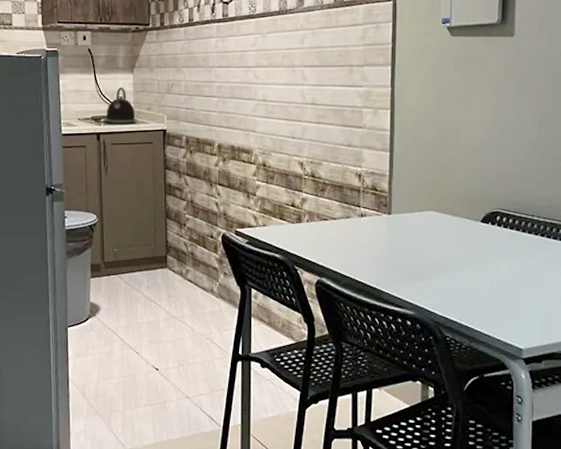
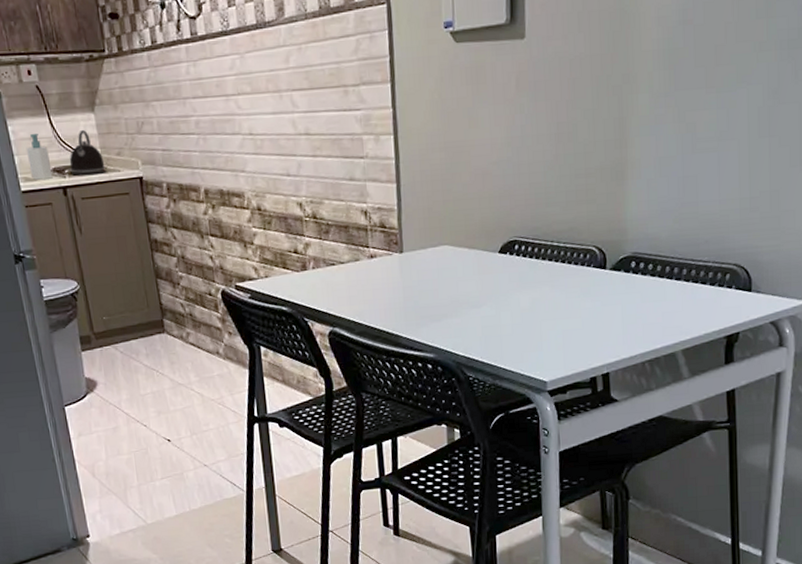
soap bottle: none [71,88,90,126] -> present [26,134,53,181]

